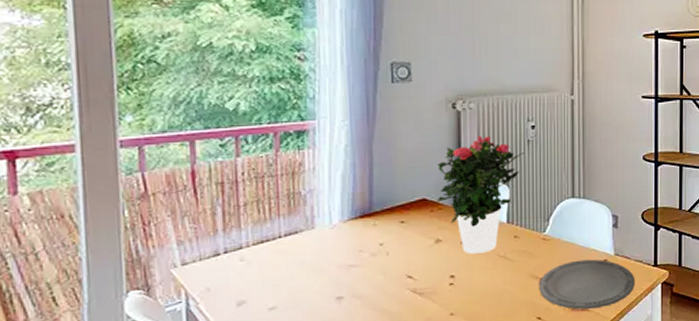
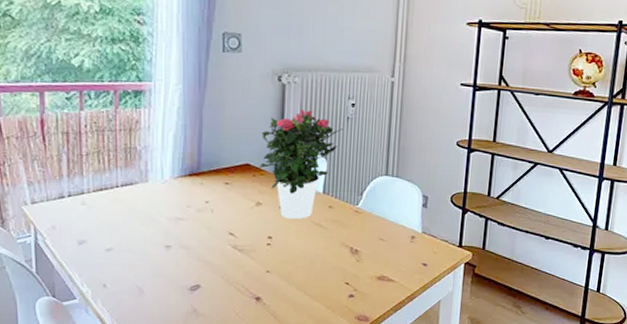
plate: present [539,259,635,310] -> none [349,234,440,280]

